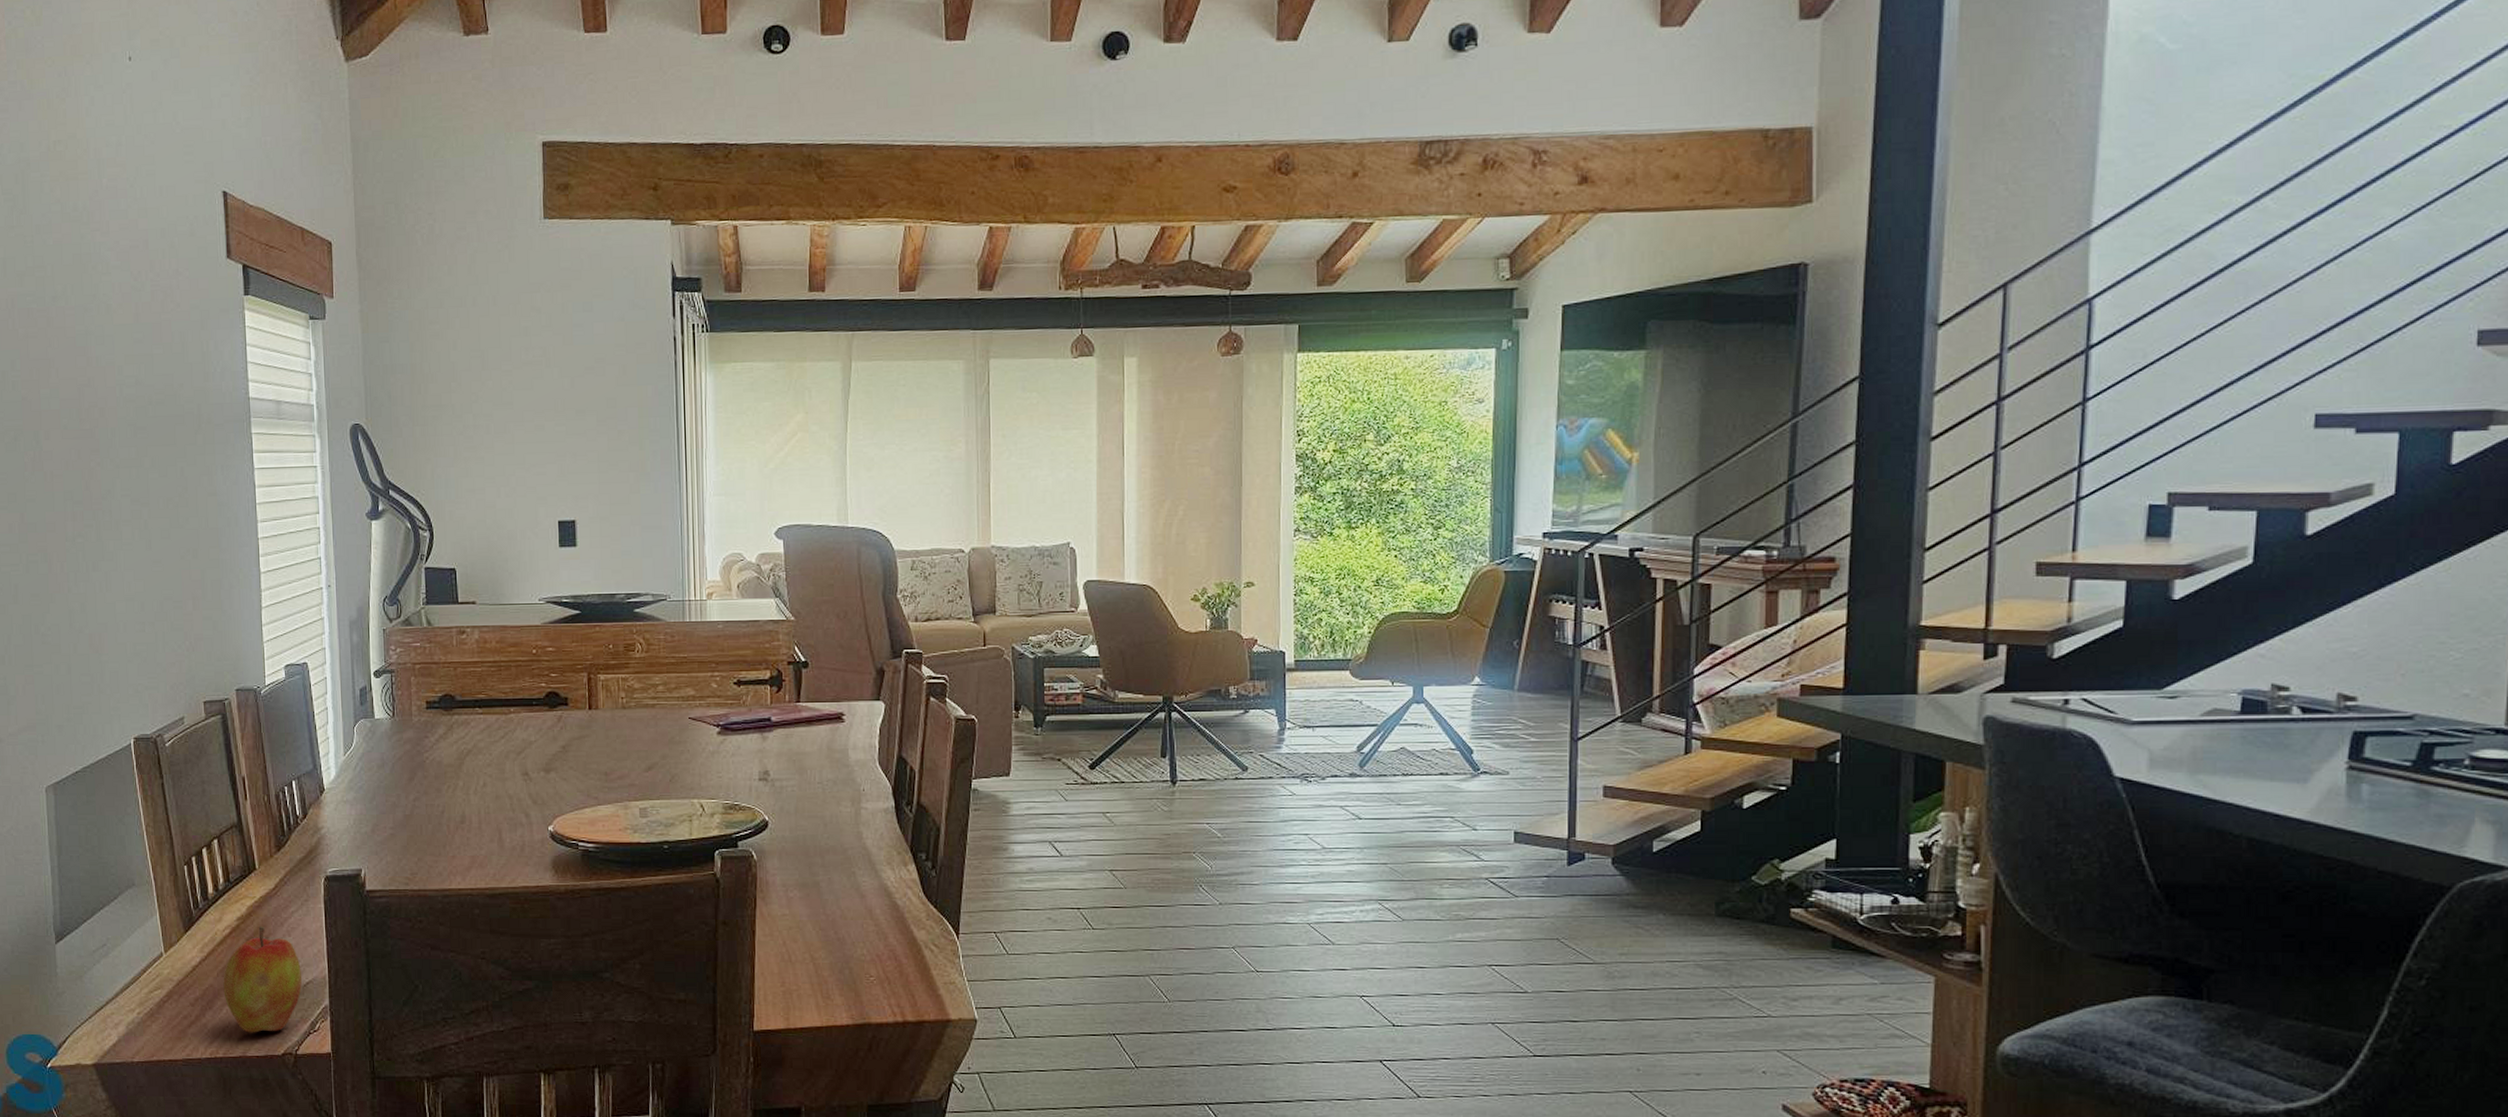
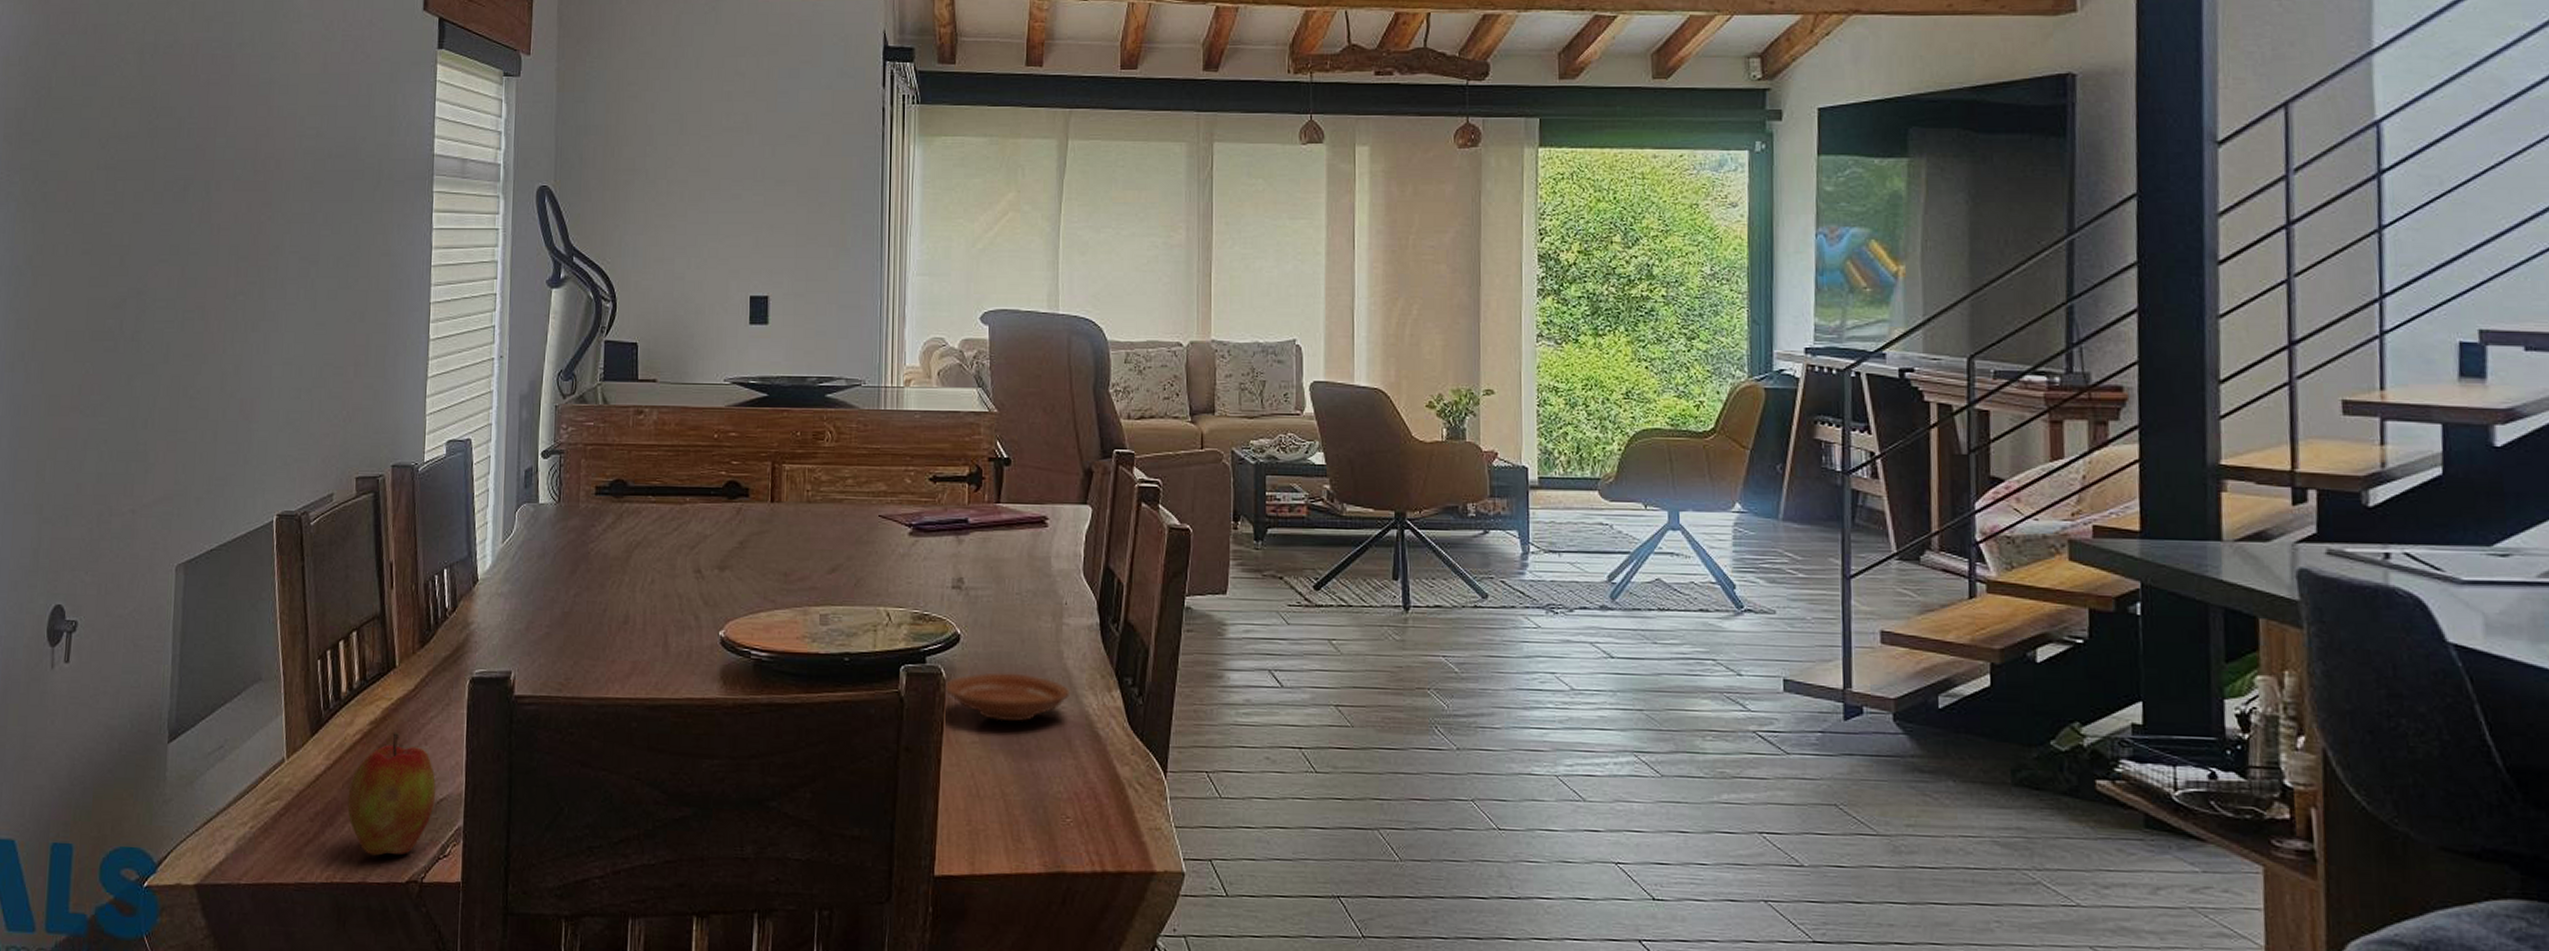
plate: none [757,853,870,896] -> present [946,673,1071,723]

